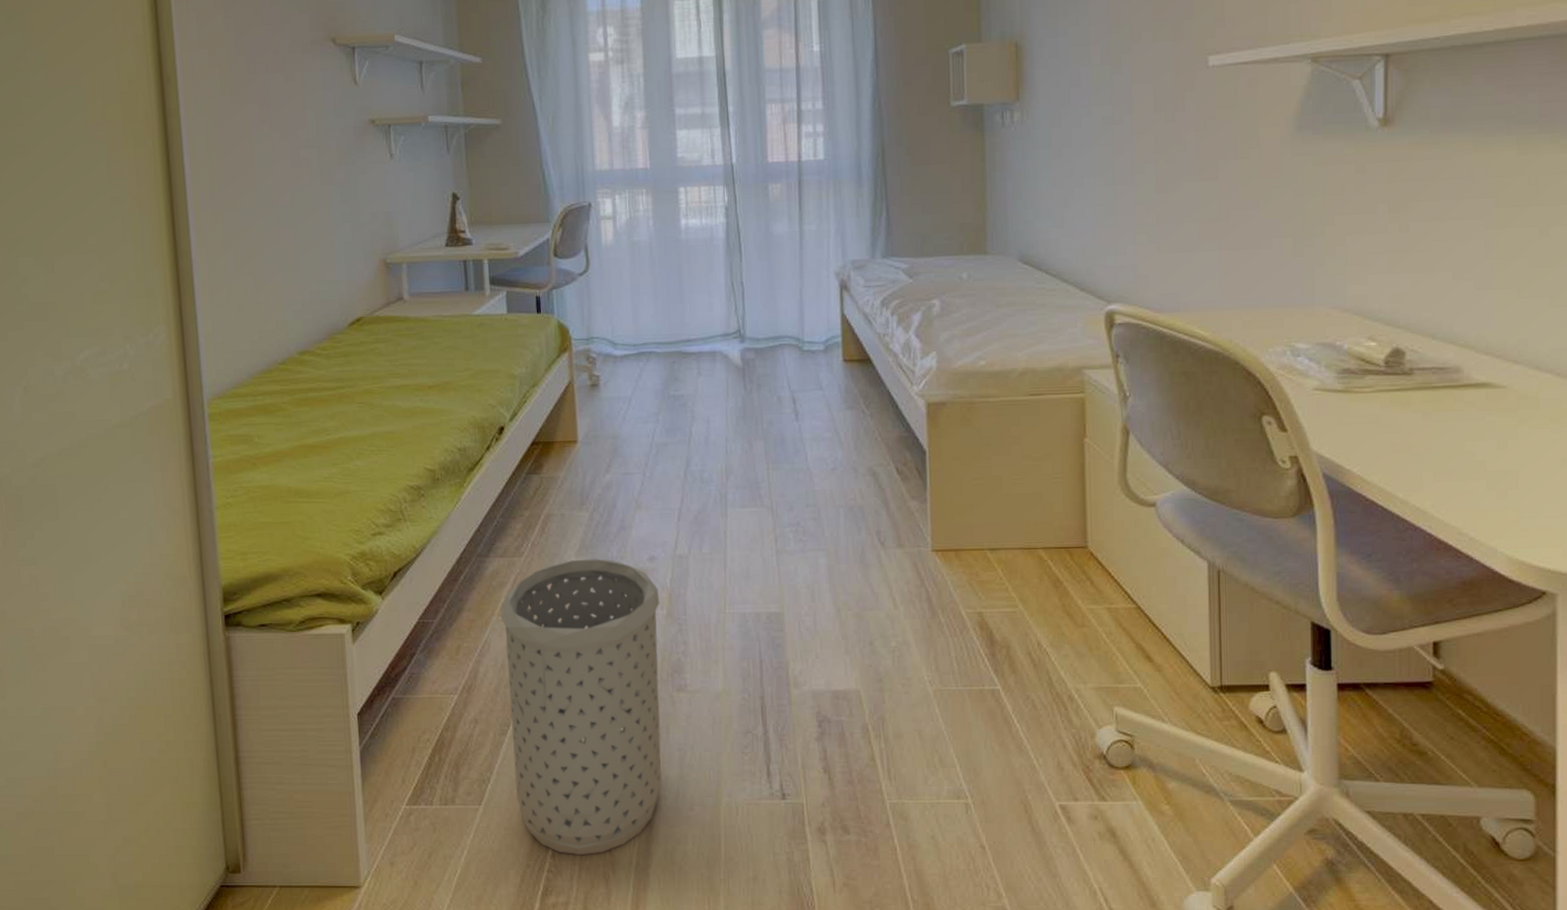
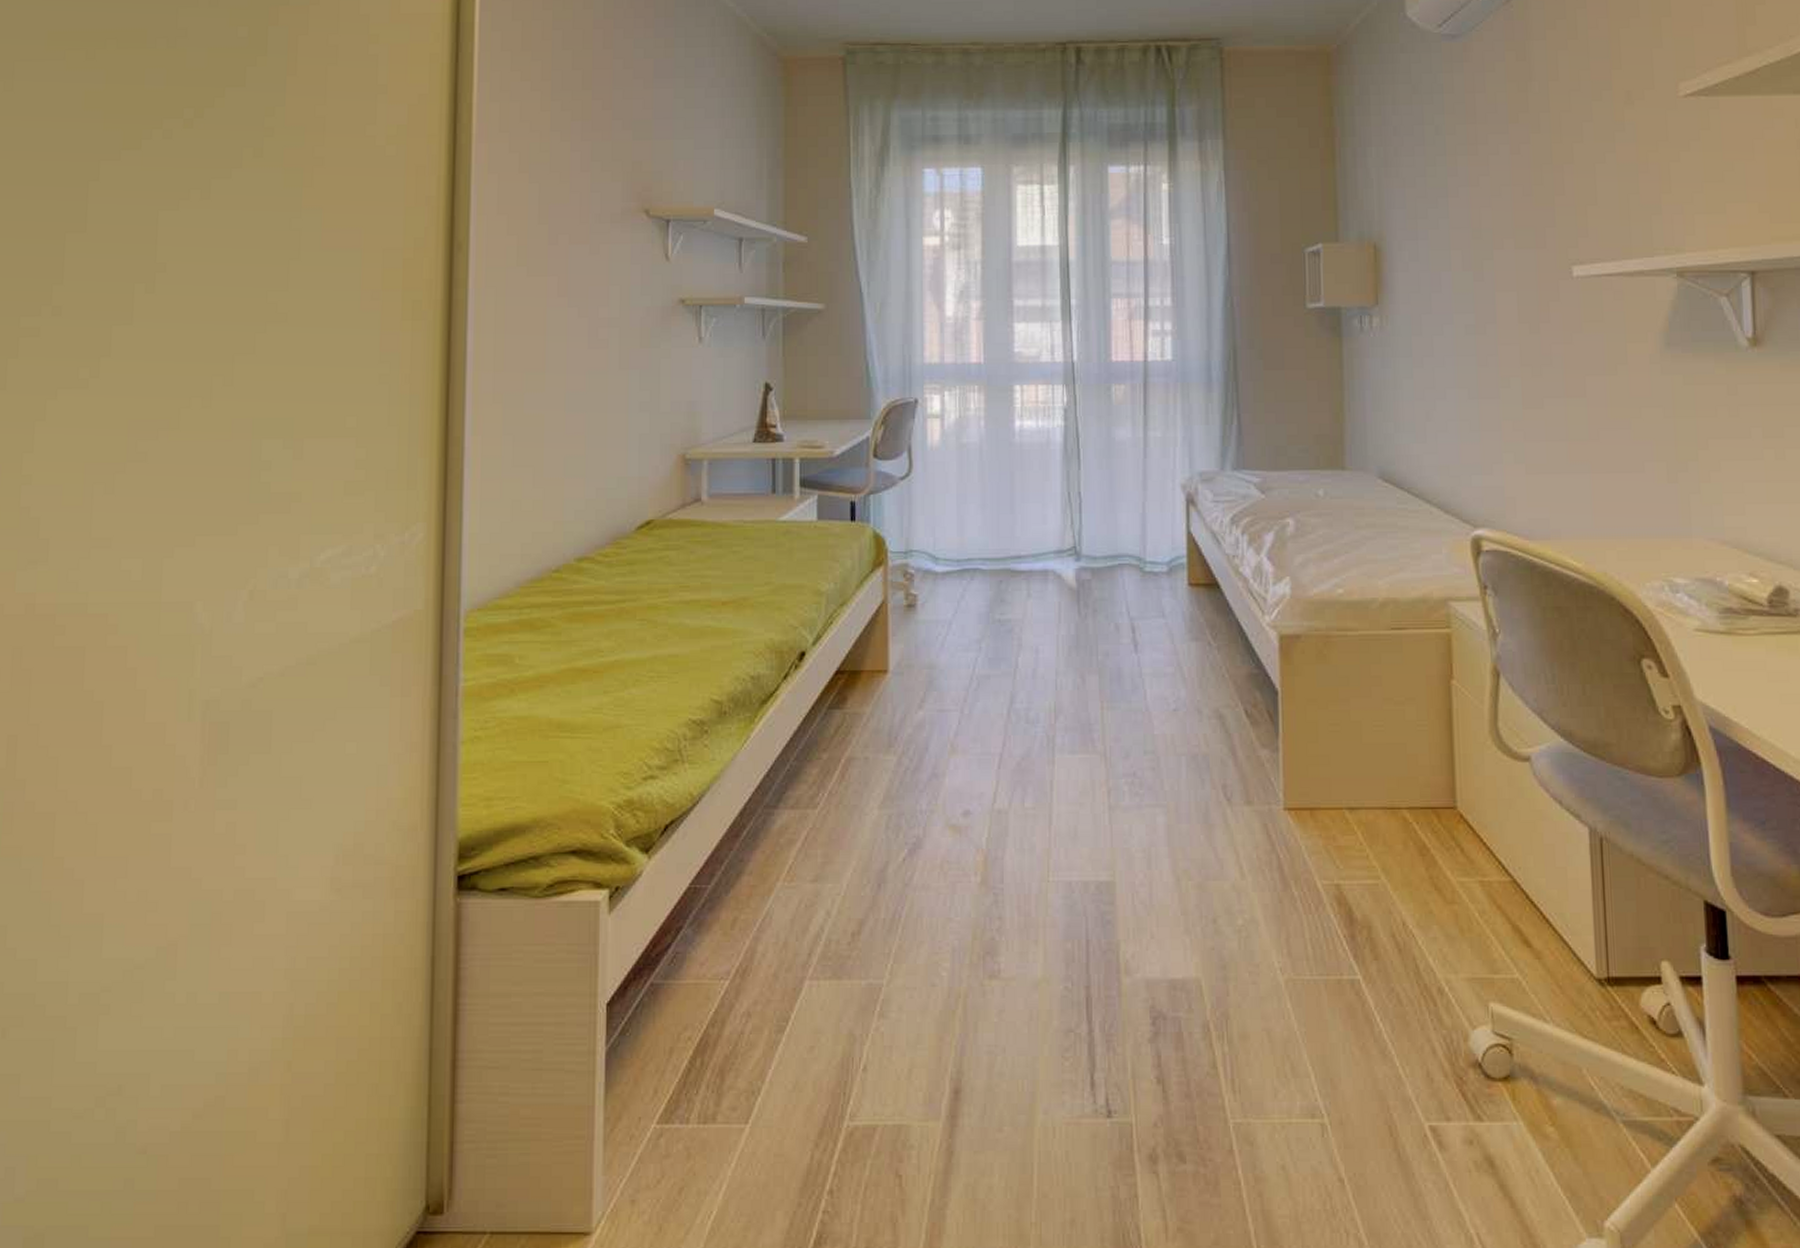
laundry basket: present [500,559,662,856] -> none [786,812,973,1191]

